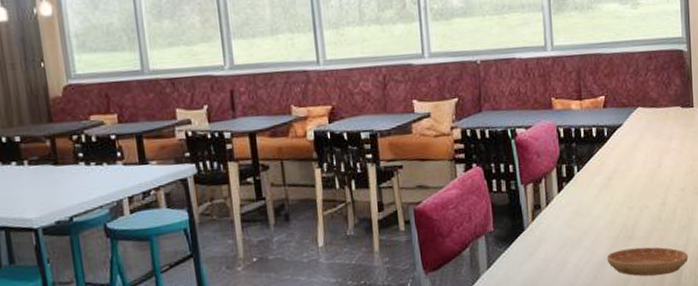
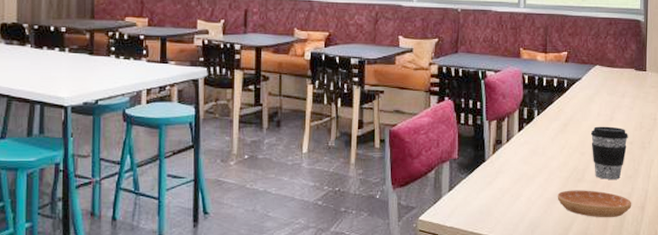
coffee cup: none [637,174,679,234] -> present [590,126,628,179]

